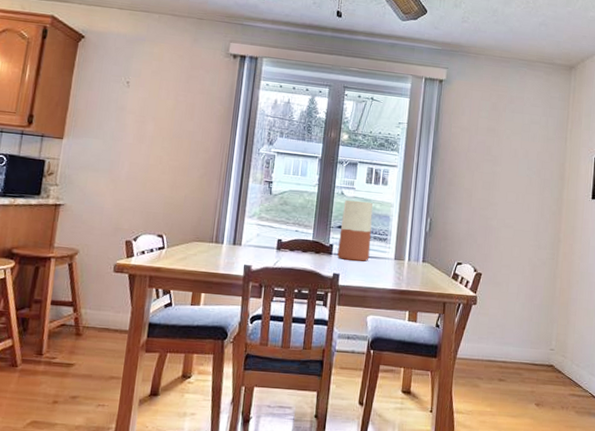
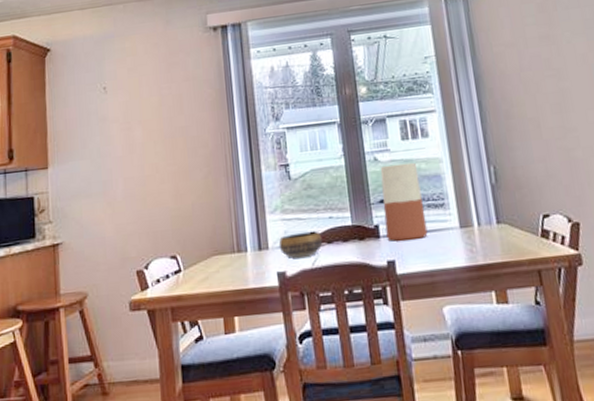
bowl: none [250,237,287,258] -> present [278,231,323,259]

